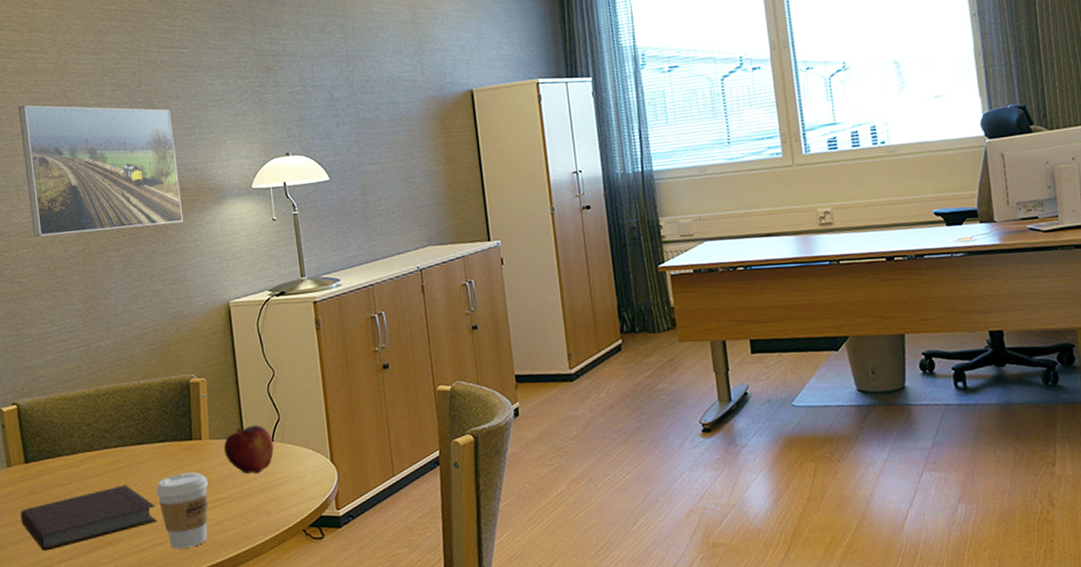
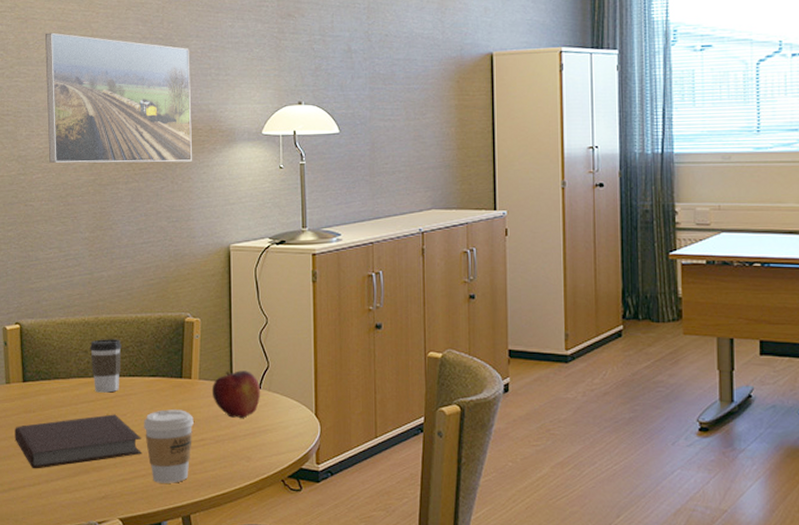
coffee cup: none [92,408,128,465] -> present [89,339,122,393]

